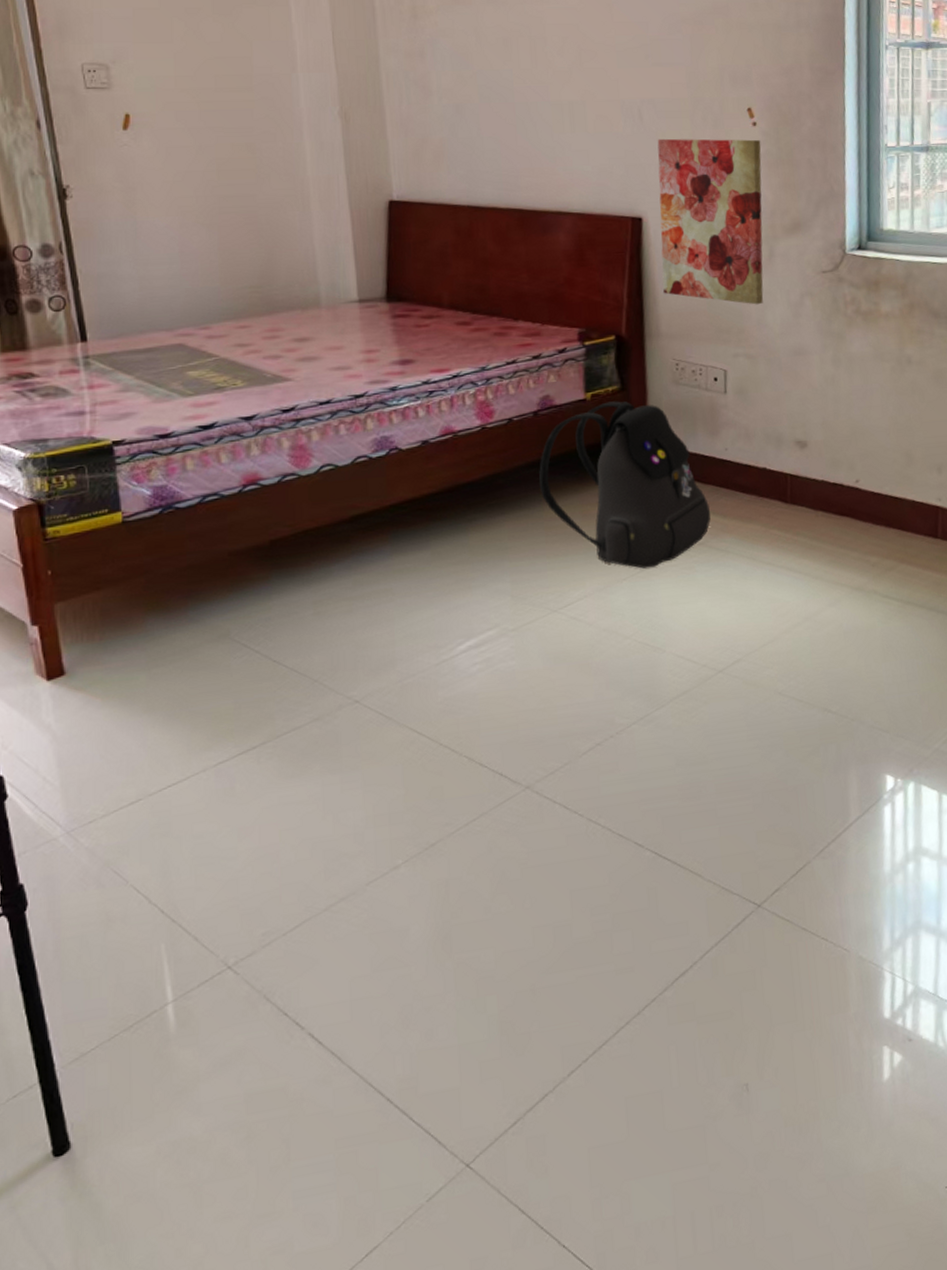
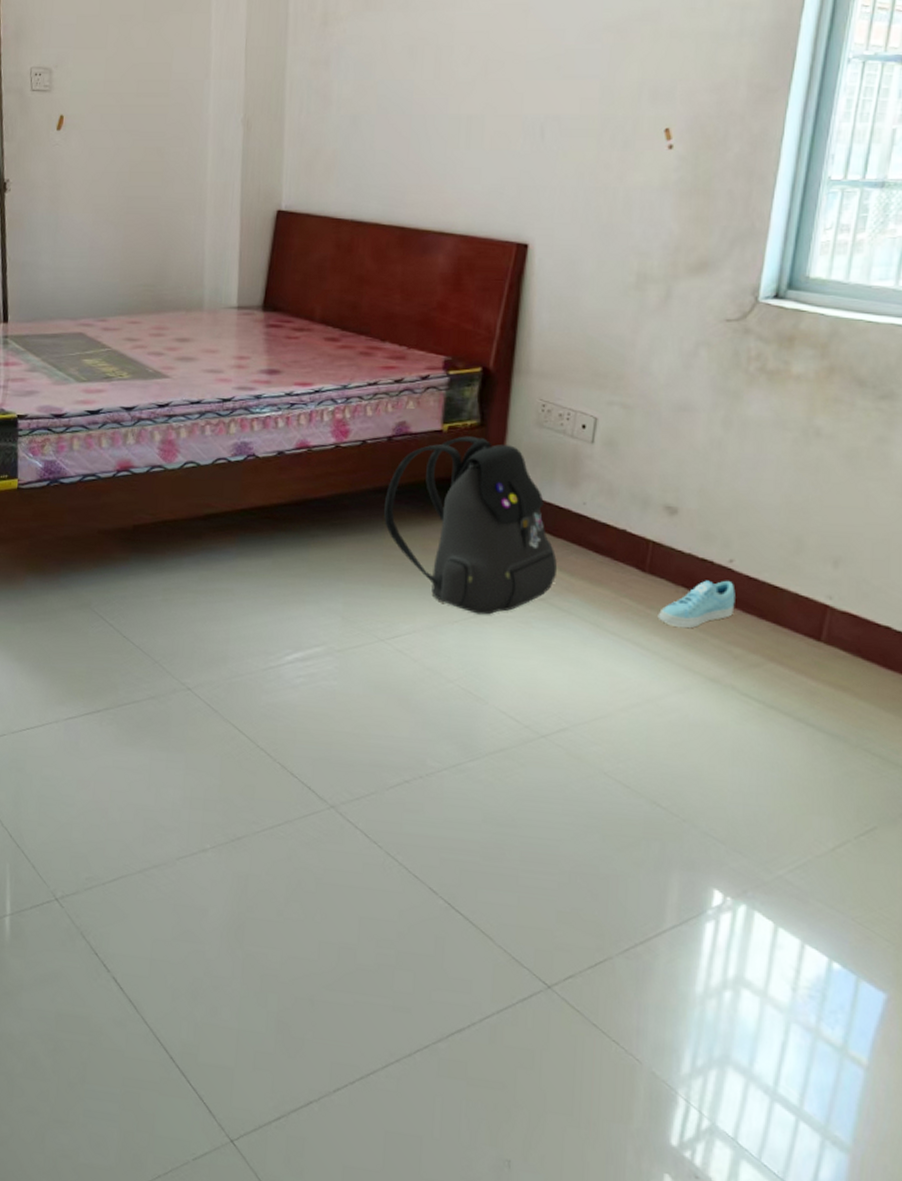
wall art: present [657,138,764,305] -> none [539,159,675,350]
sneaker: none [804,498,866,548] -> present [657,580,736,628]

